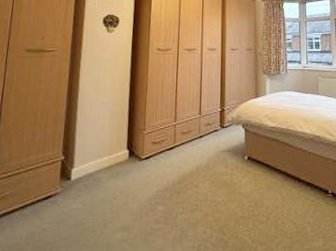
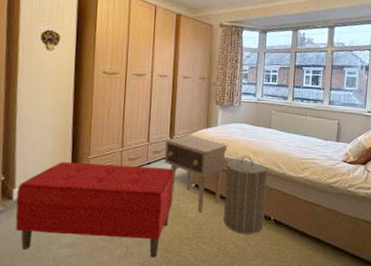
bench: none [72,138,226,241] -> present [16,161,174,258]
side table: none [216,106,280,188] -> present [164,135,229,213]
laundry hamper: none [276,124,324,211] -> present [224,156,271,234]

